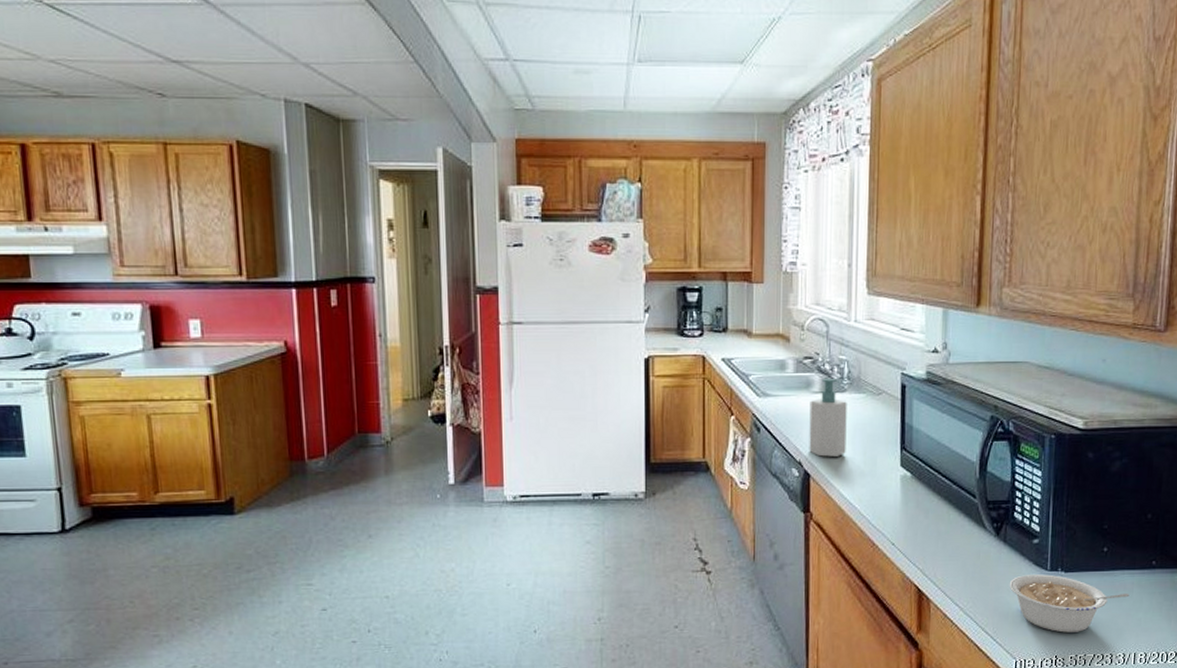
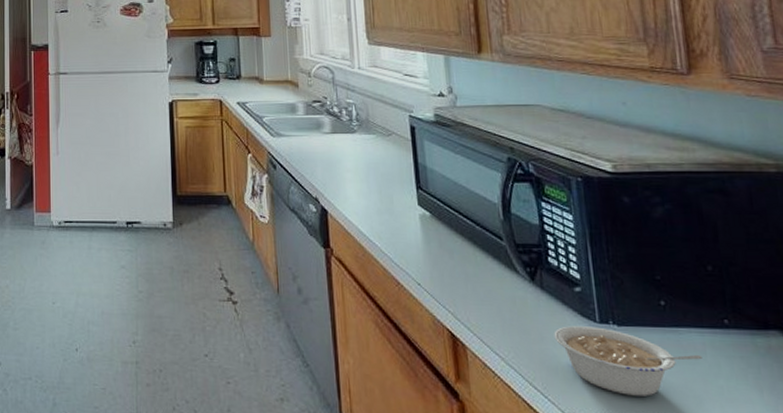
soap bottle: present [809,379,847,457] -> none [322,121,361,194]

